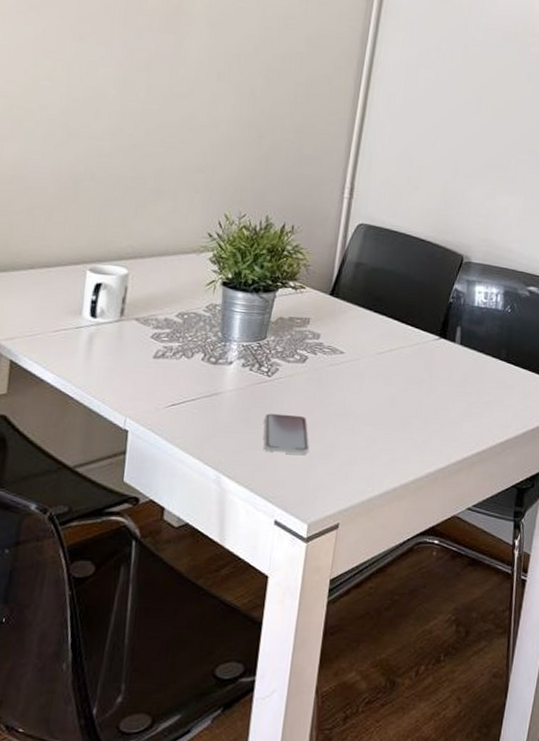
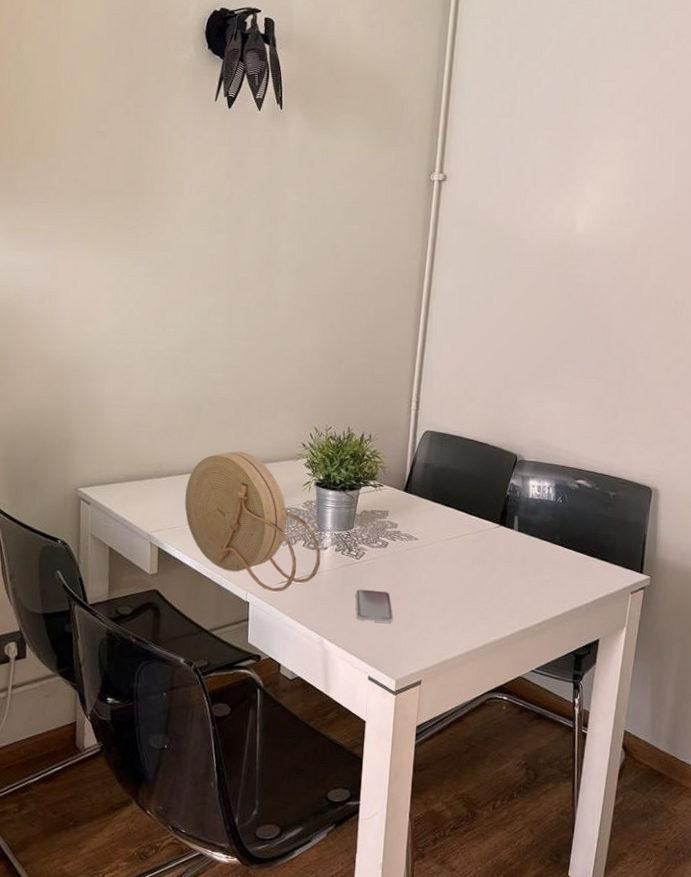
handbag: none [49,239,224,417] -> present [185,450,321,592]

